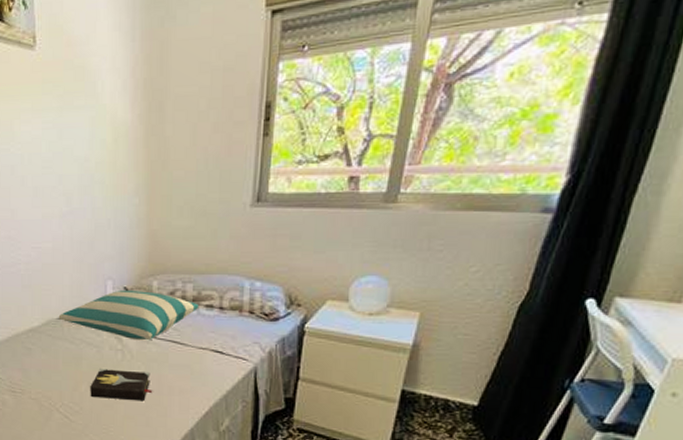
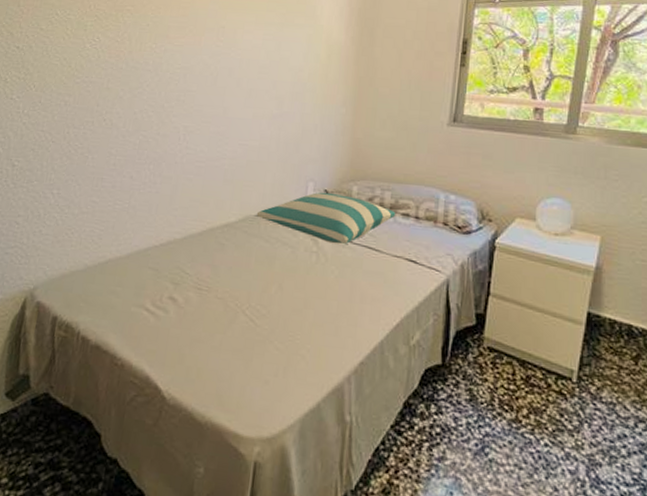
hardback book: present [90,368,153,402] -> none [279,269,345,309]

